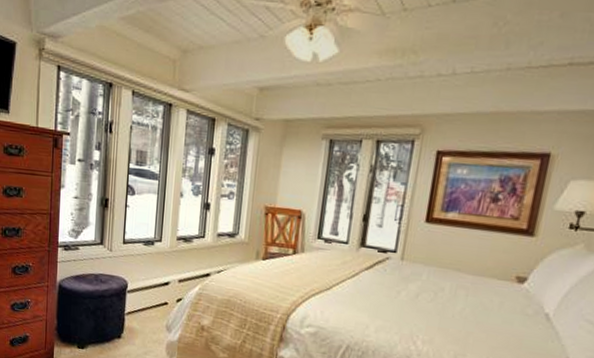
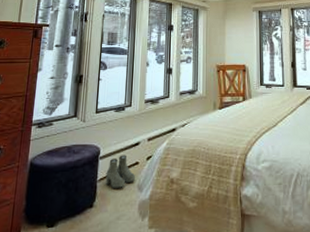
boots: none [133,292,164,325] -> present [105,155,135,188]

